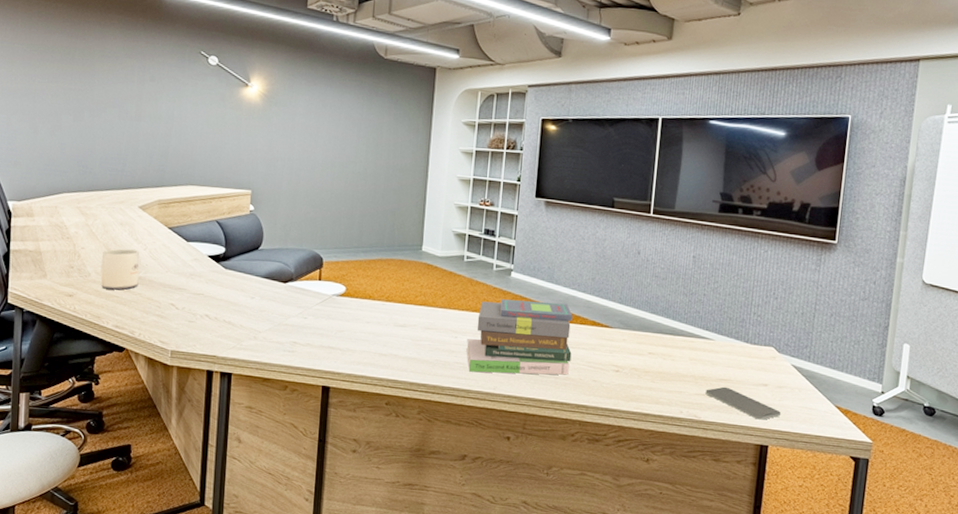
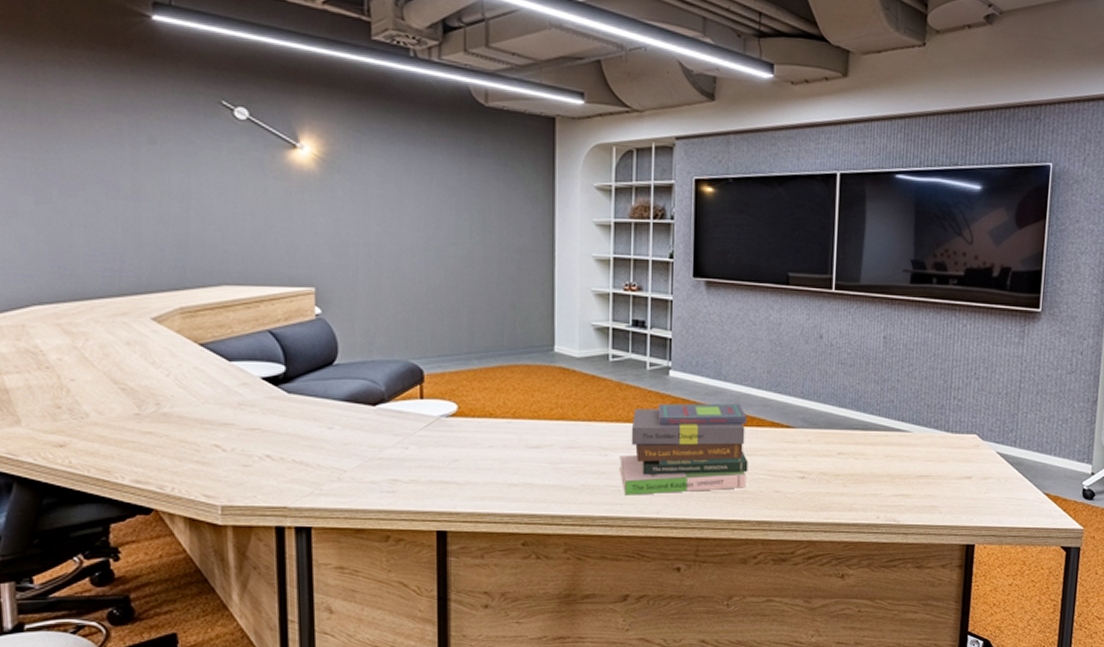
mug: present [100,248,141,290] -> none [103,377,164,433]
smartphone: present [705,386,782,420] -> none [904,484,988,517]

